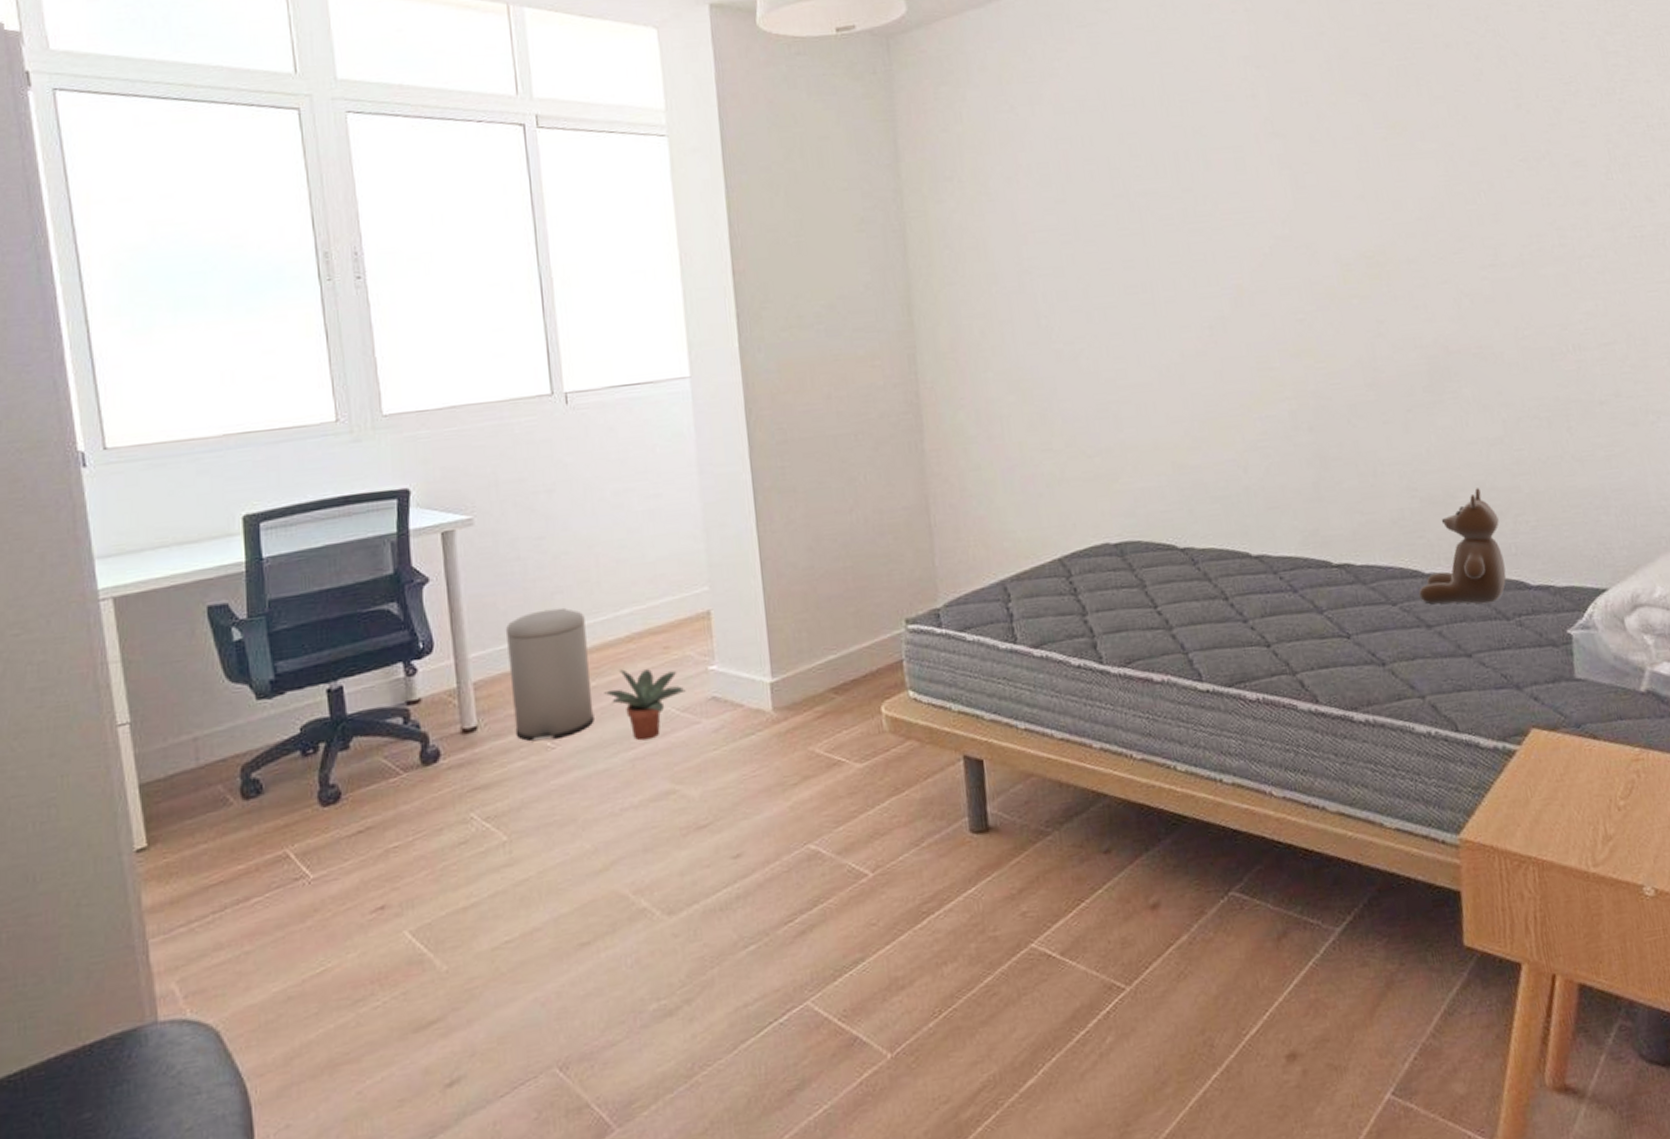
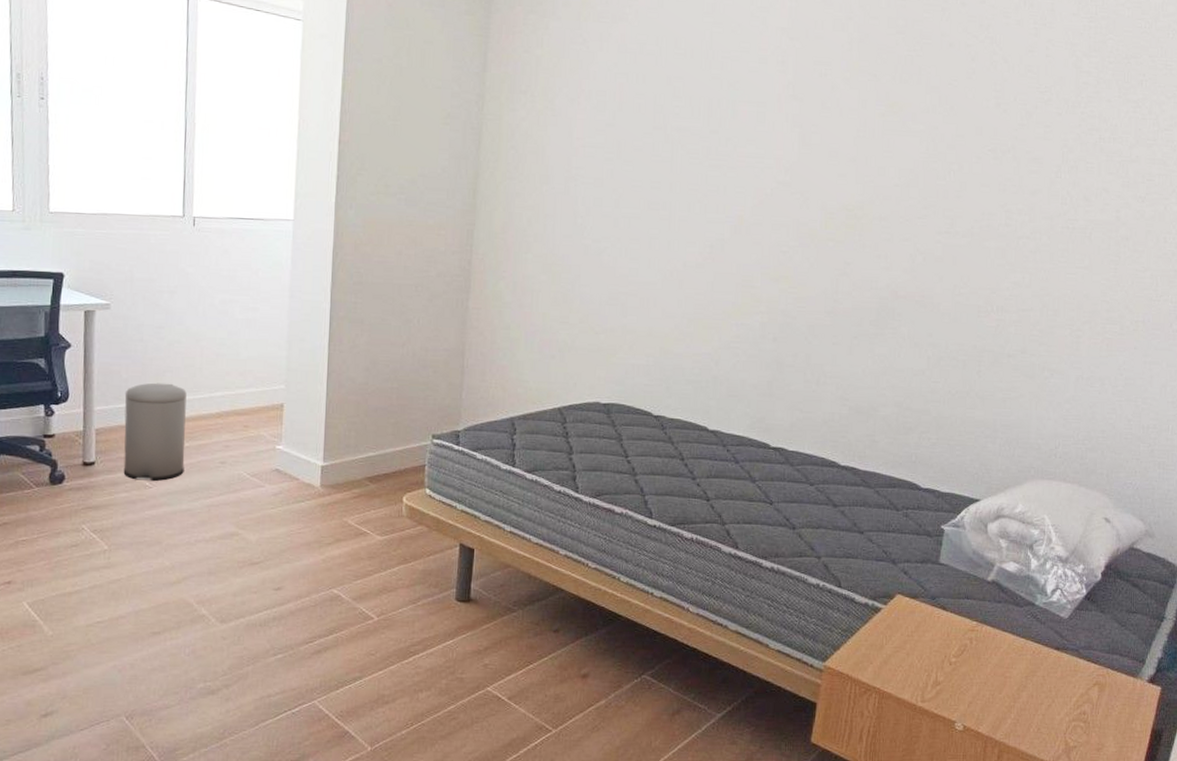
potted plant: present [604,669,686,741] -> none [194,437,256,493]
teddy bear: present [1419,488,1507,605] -> none [833,406,907,496]

